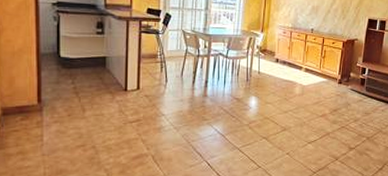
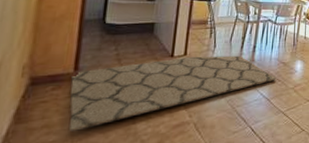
rug: none [36,91,229,158] -> present [68,56,276,131]

